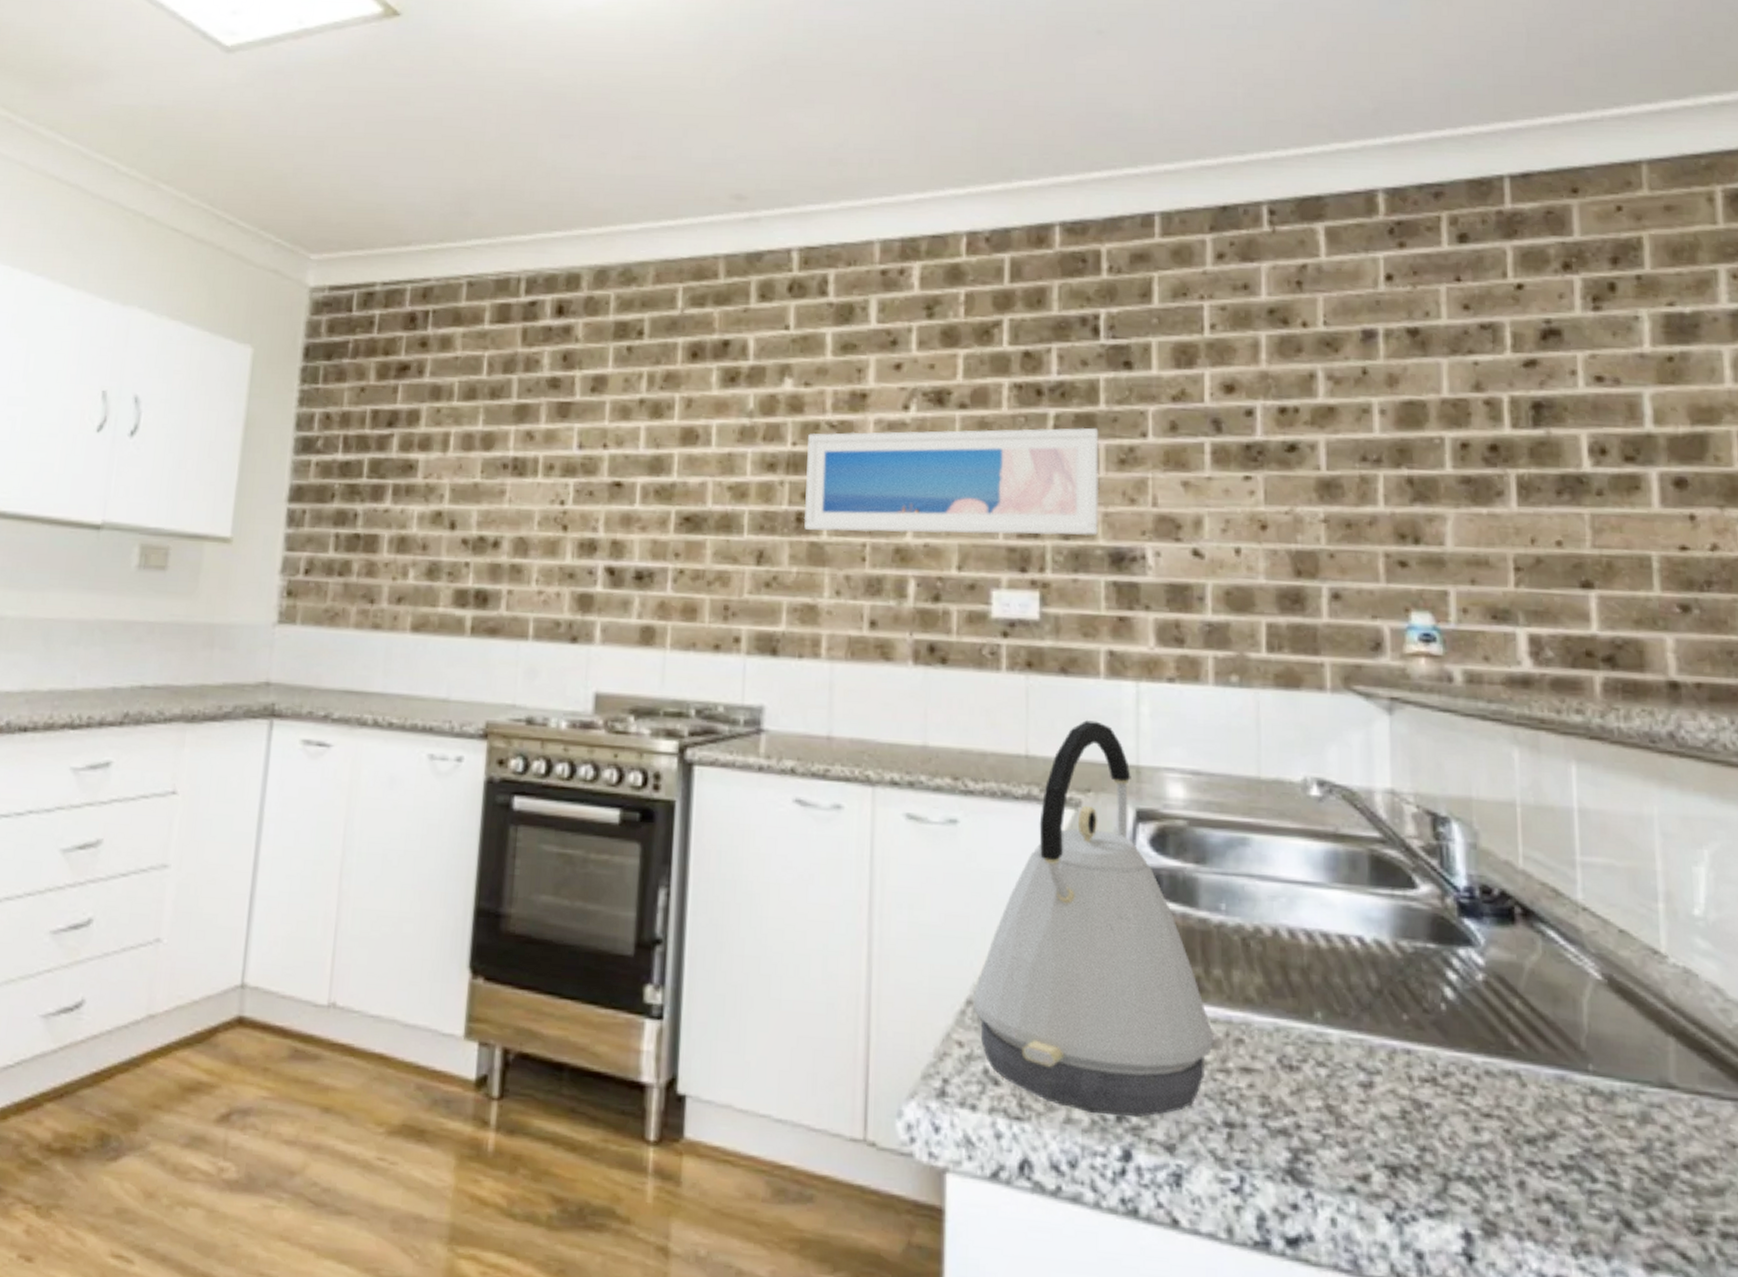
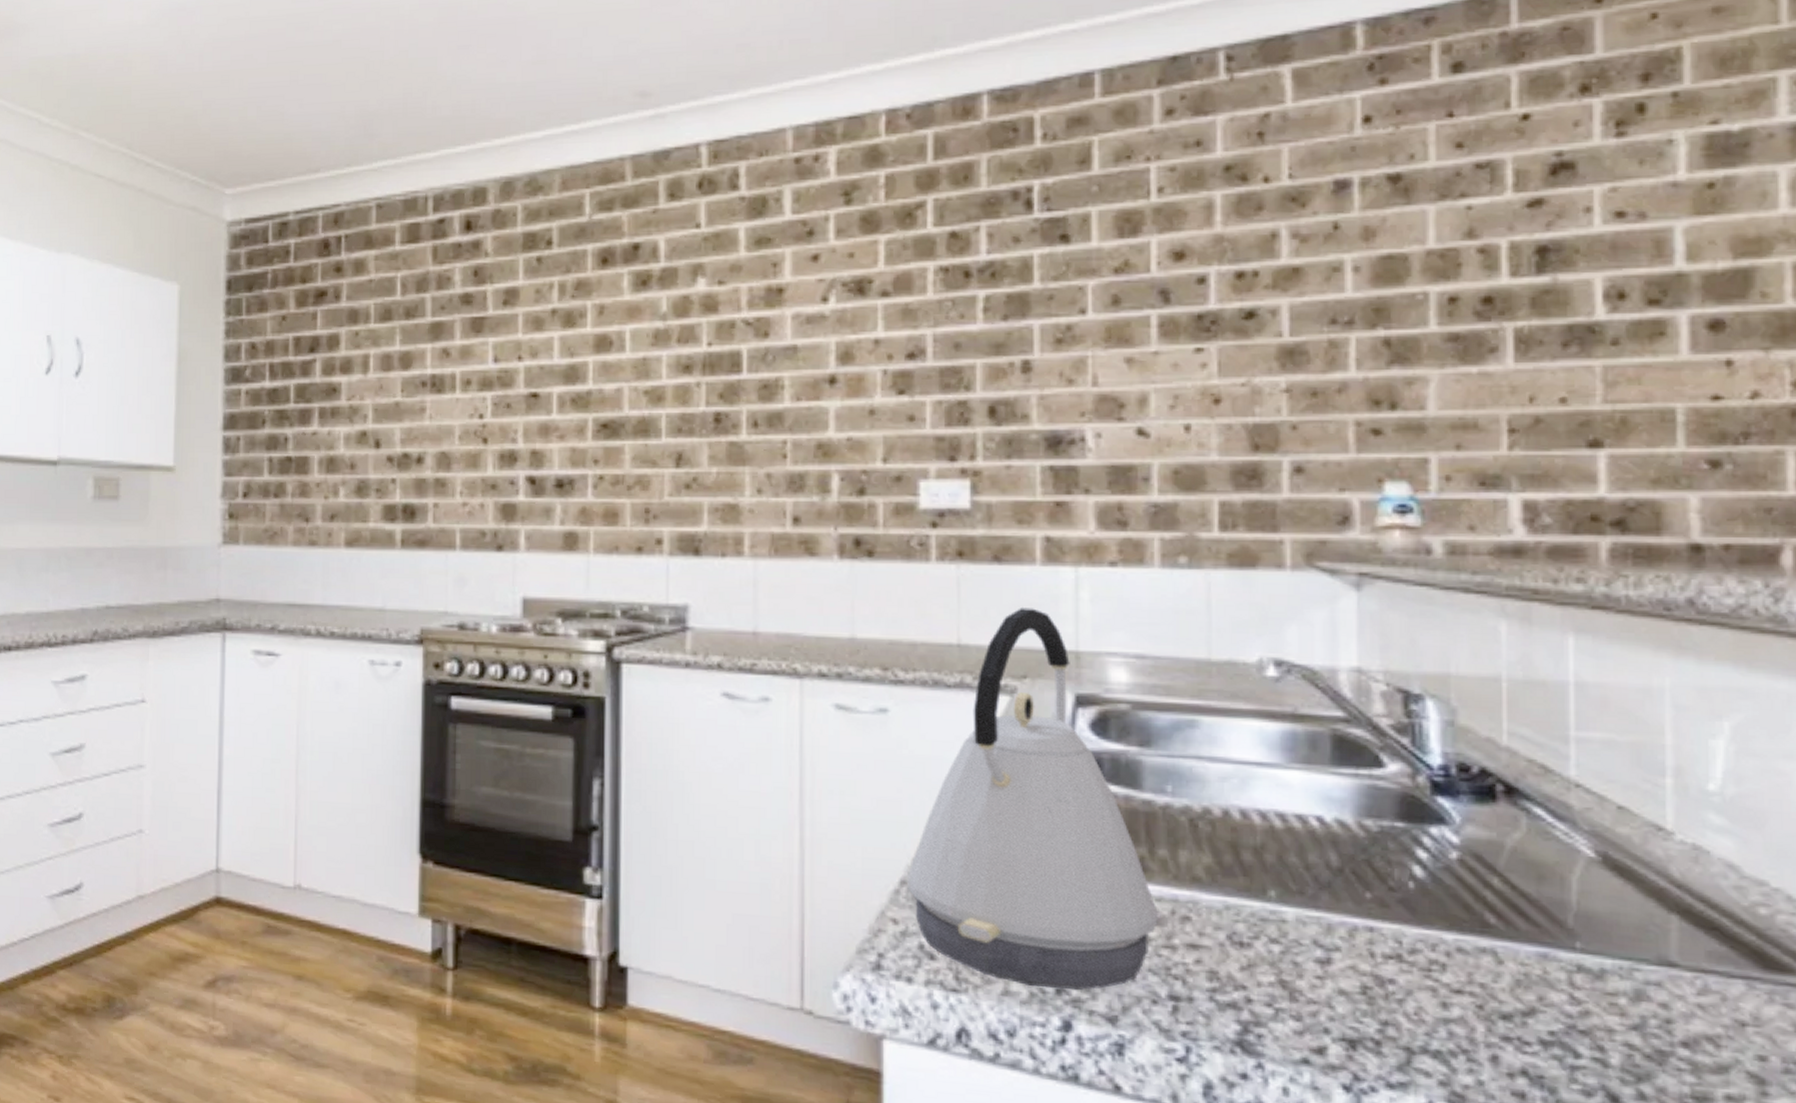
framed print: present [803,427,1100,536] -> none [722,307,1034,431]

